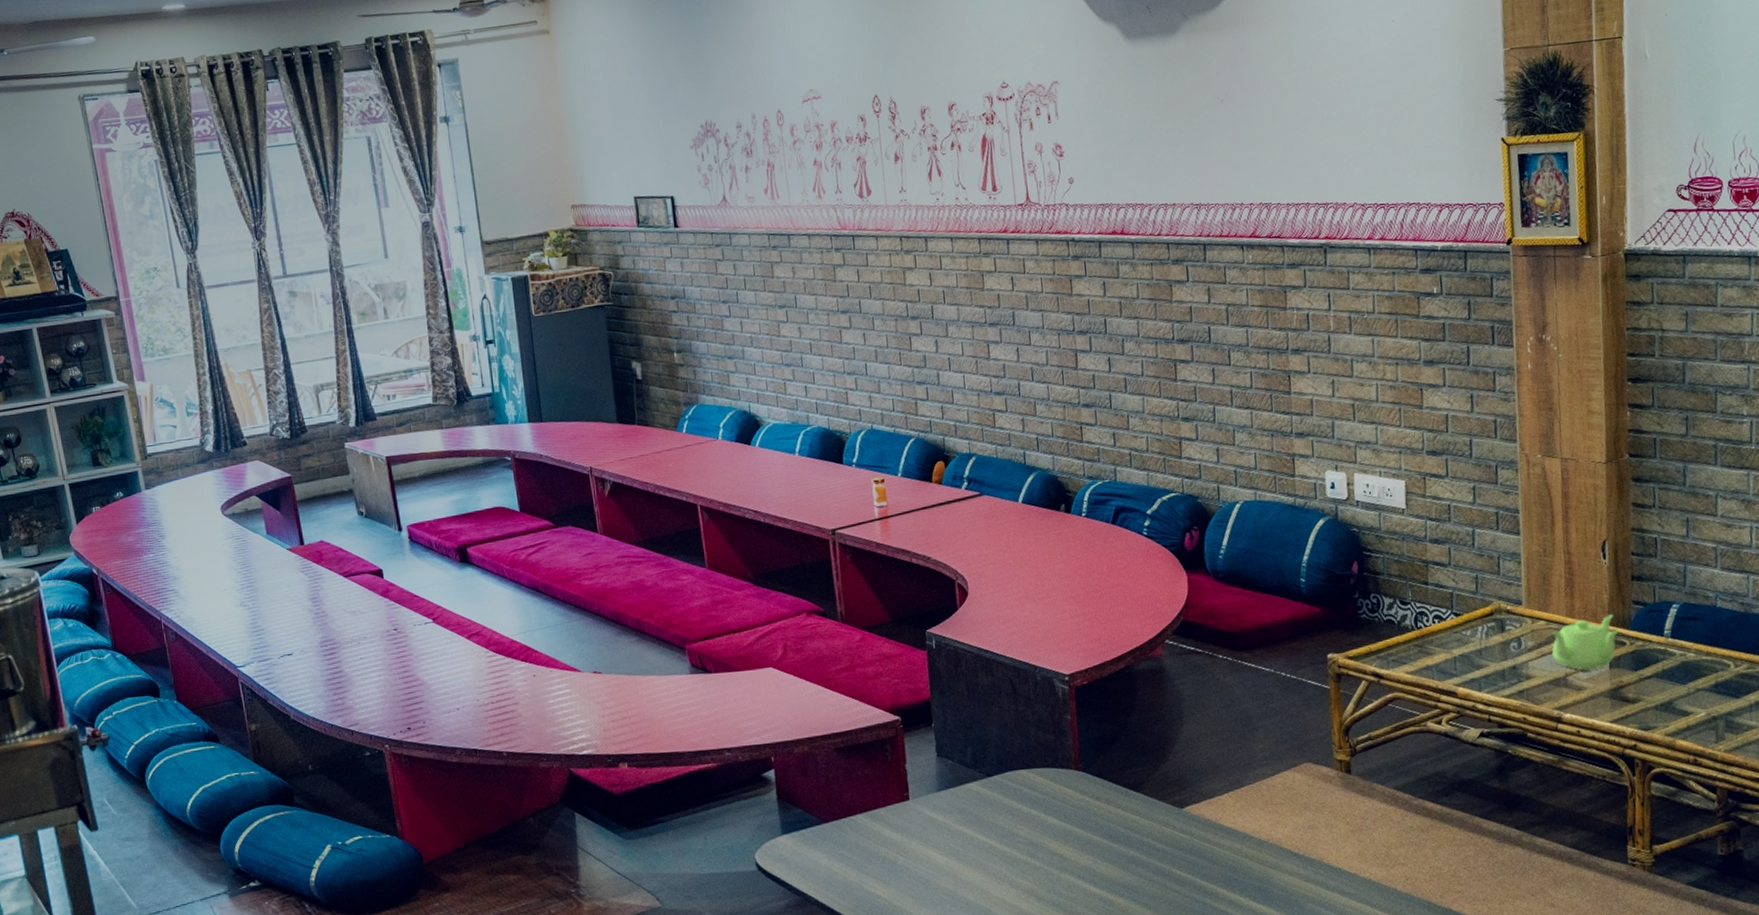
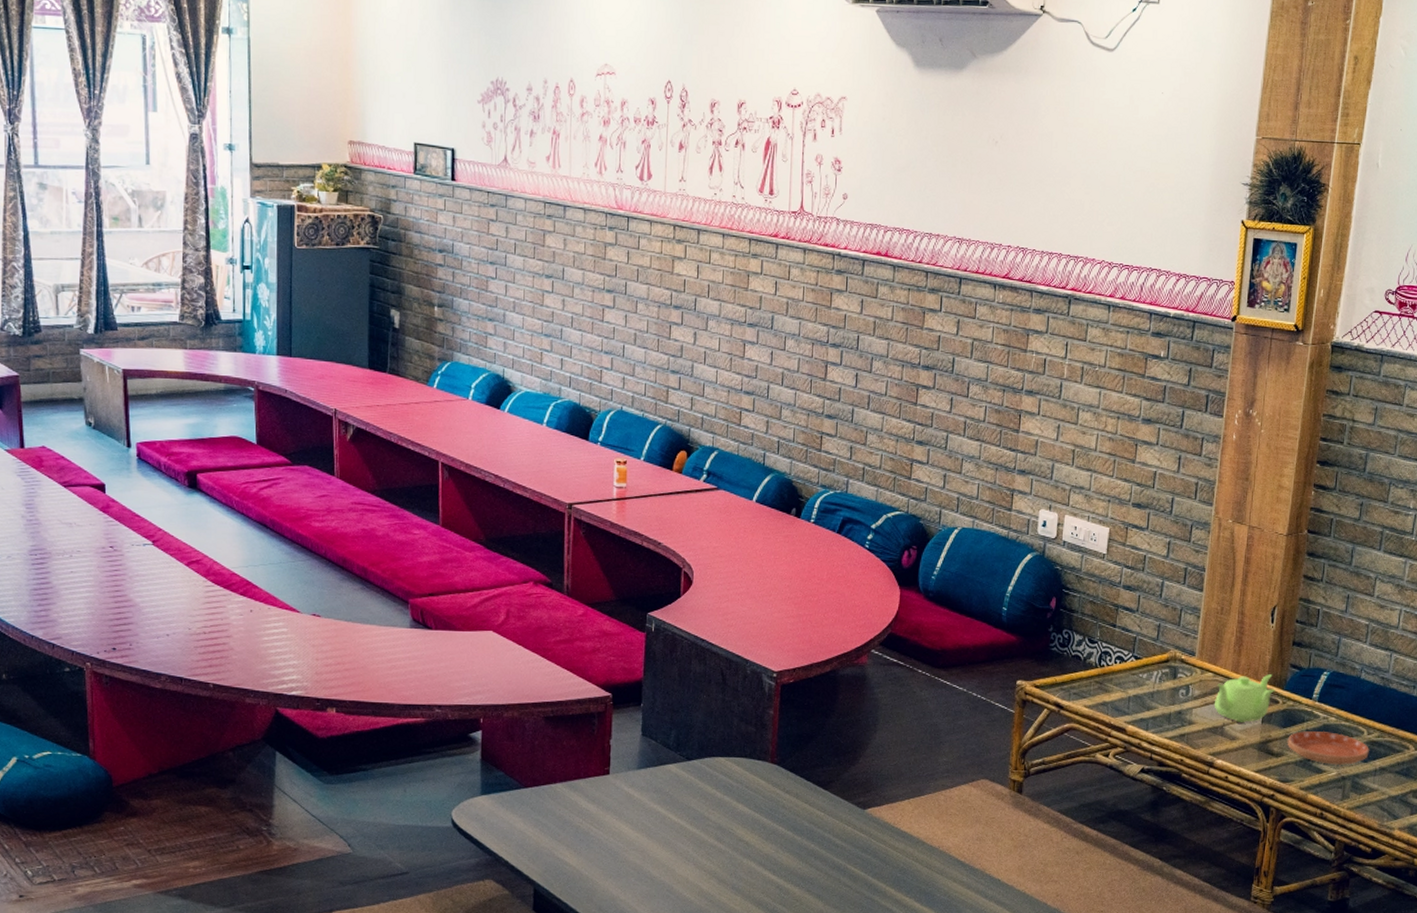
saucer: none [1643,669,1740,706] -> present [1288,731,1369,766]

